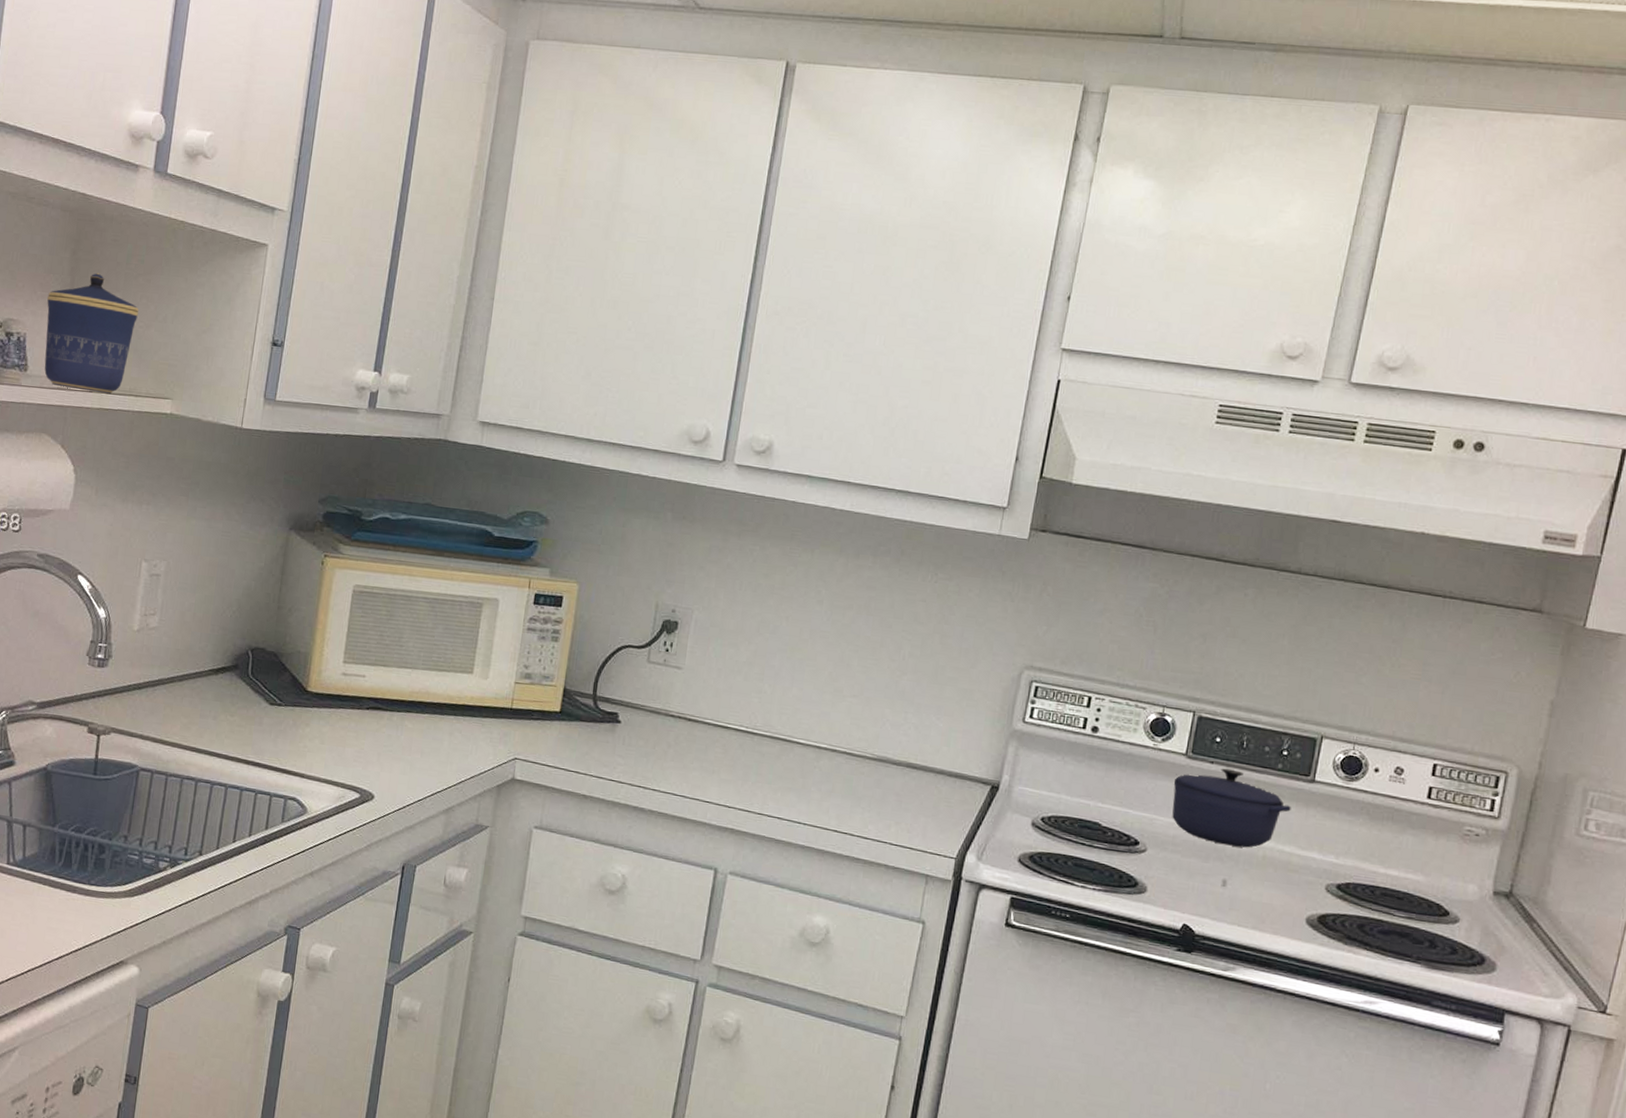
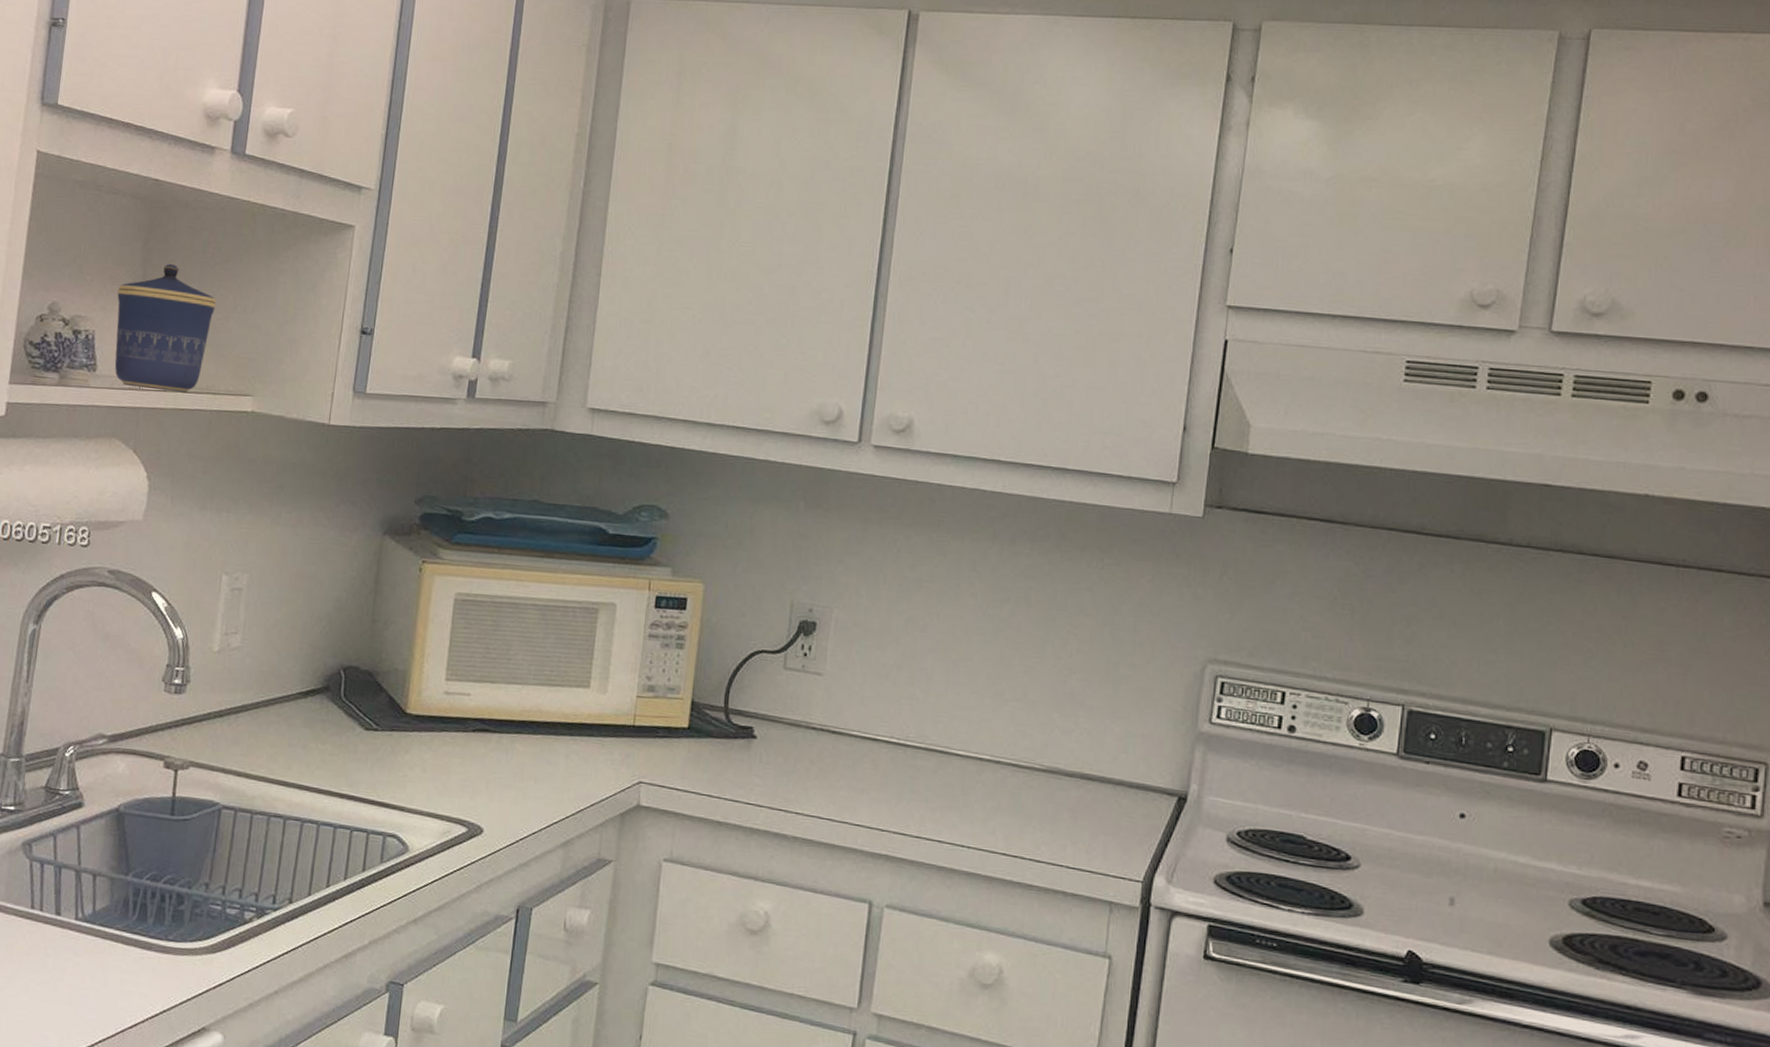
cooking pot: present [1172,767,1291,848] -> none [1385,767,1522,860]

